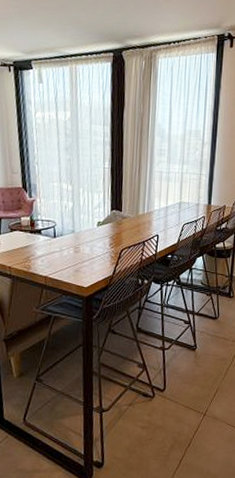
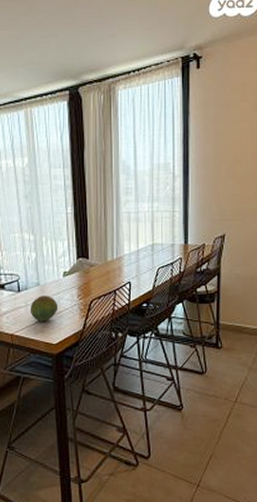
fruit: none [64,242,91,267] -> present [30,296,58,322]

